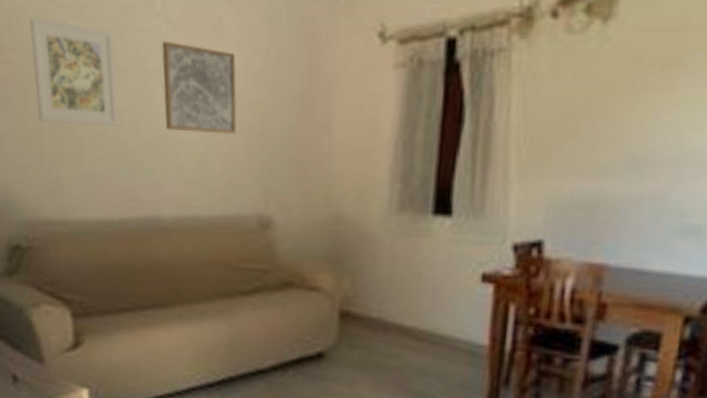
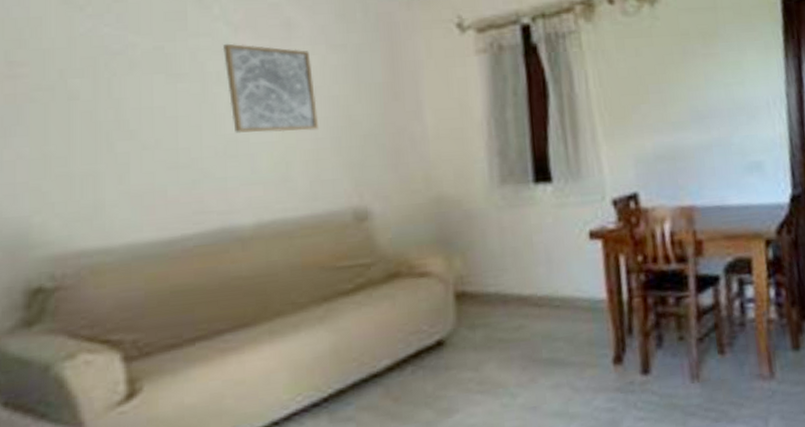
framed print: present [29,17,118,127] -> none [49,28,174,139]

